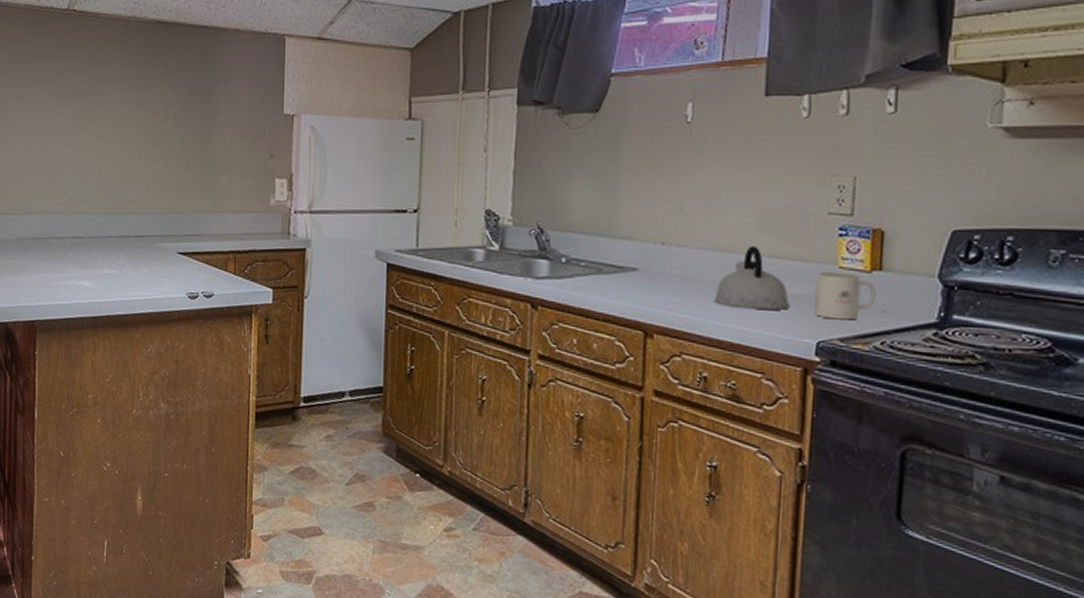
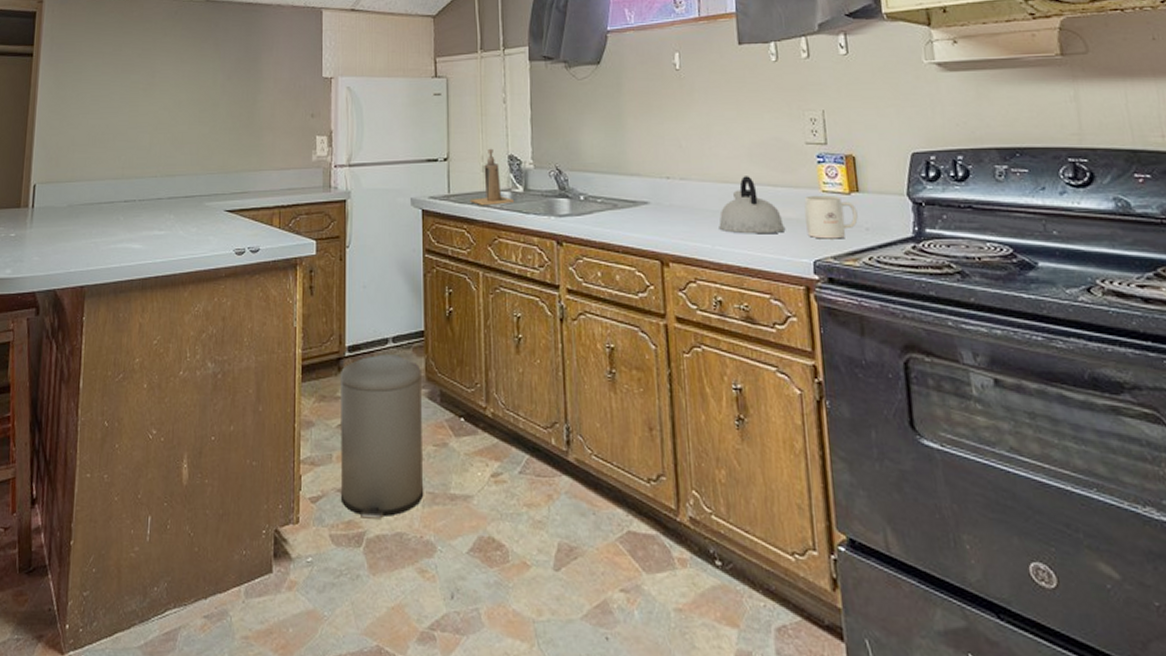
pedal bin: none [291,406,378,561] -> present [339,354,424,519]
soap dispenser: none [440,201,489,263] -> present [470,148,515,206]

